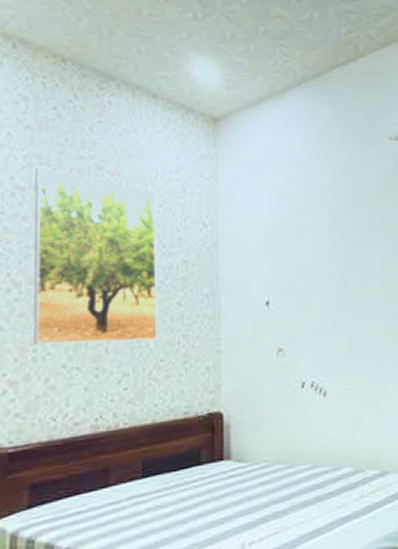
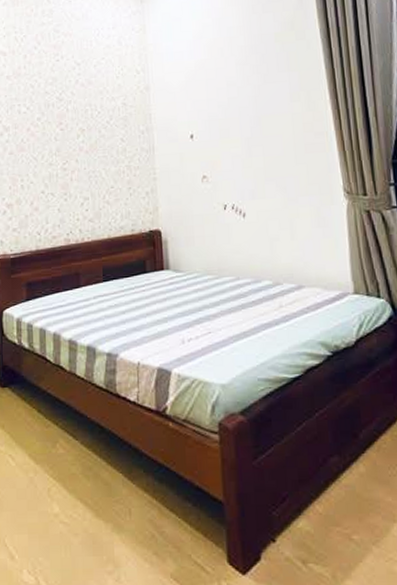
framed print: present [33,167,158,345] -> none [12,34,107,176]

